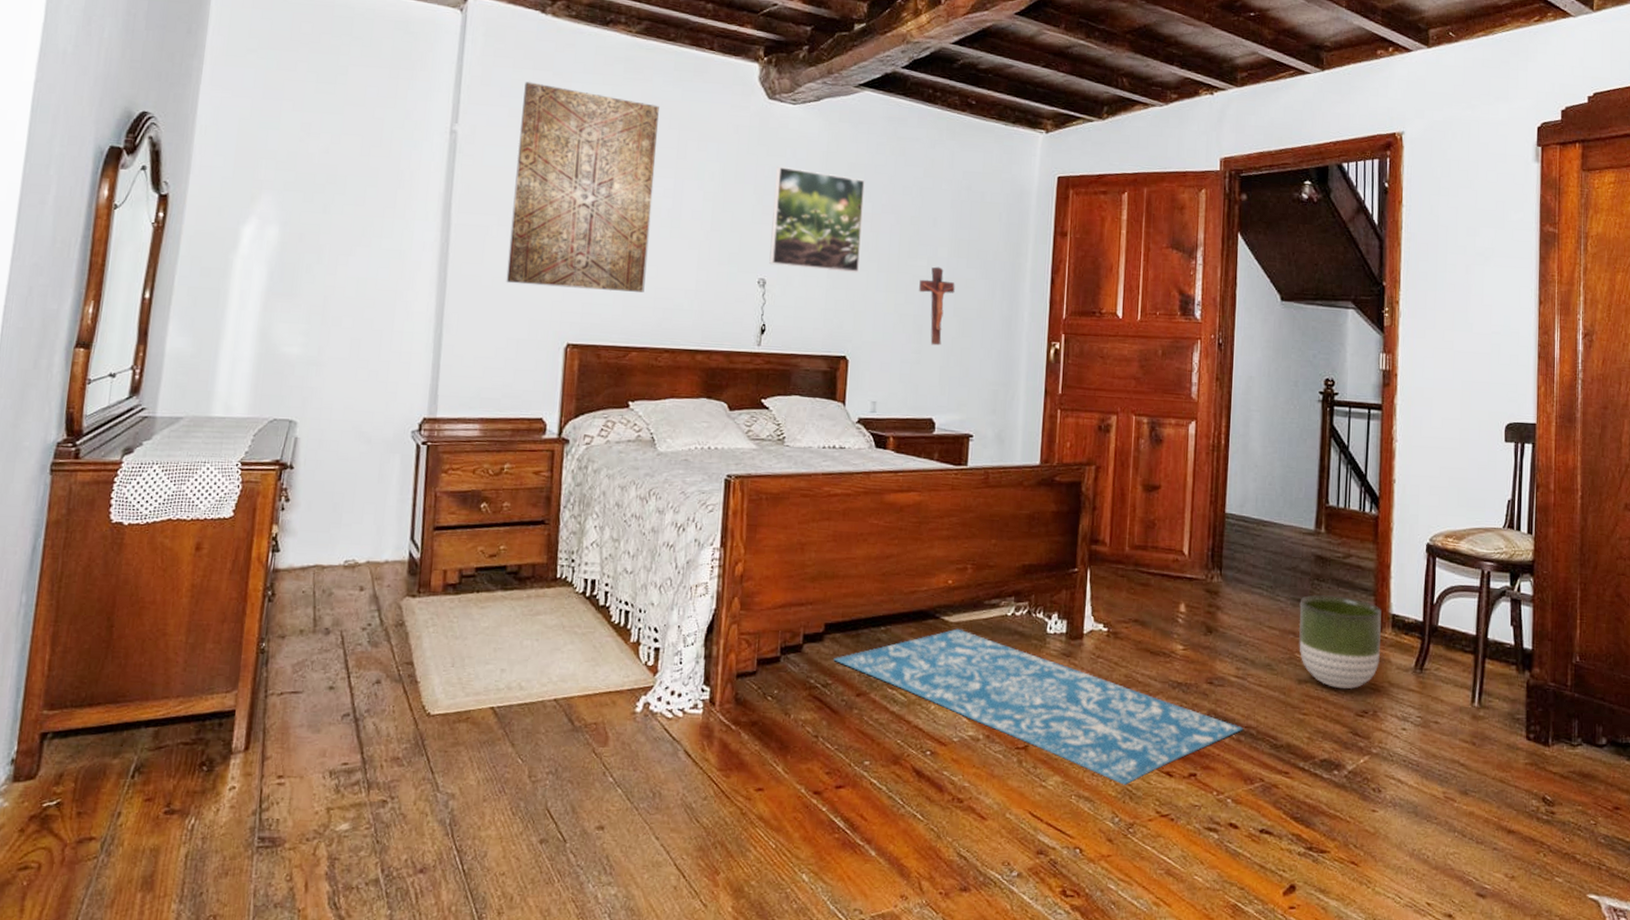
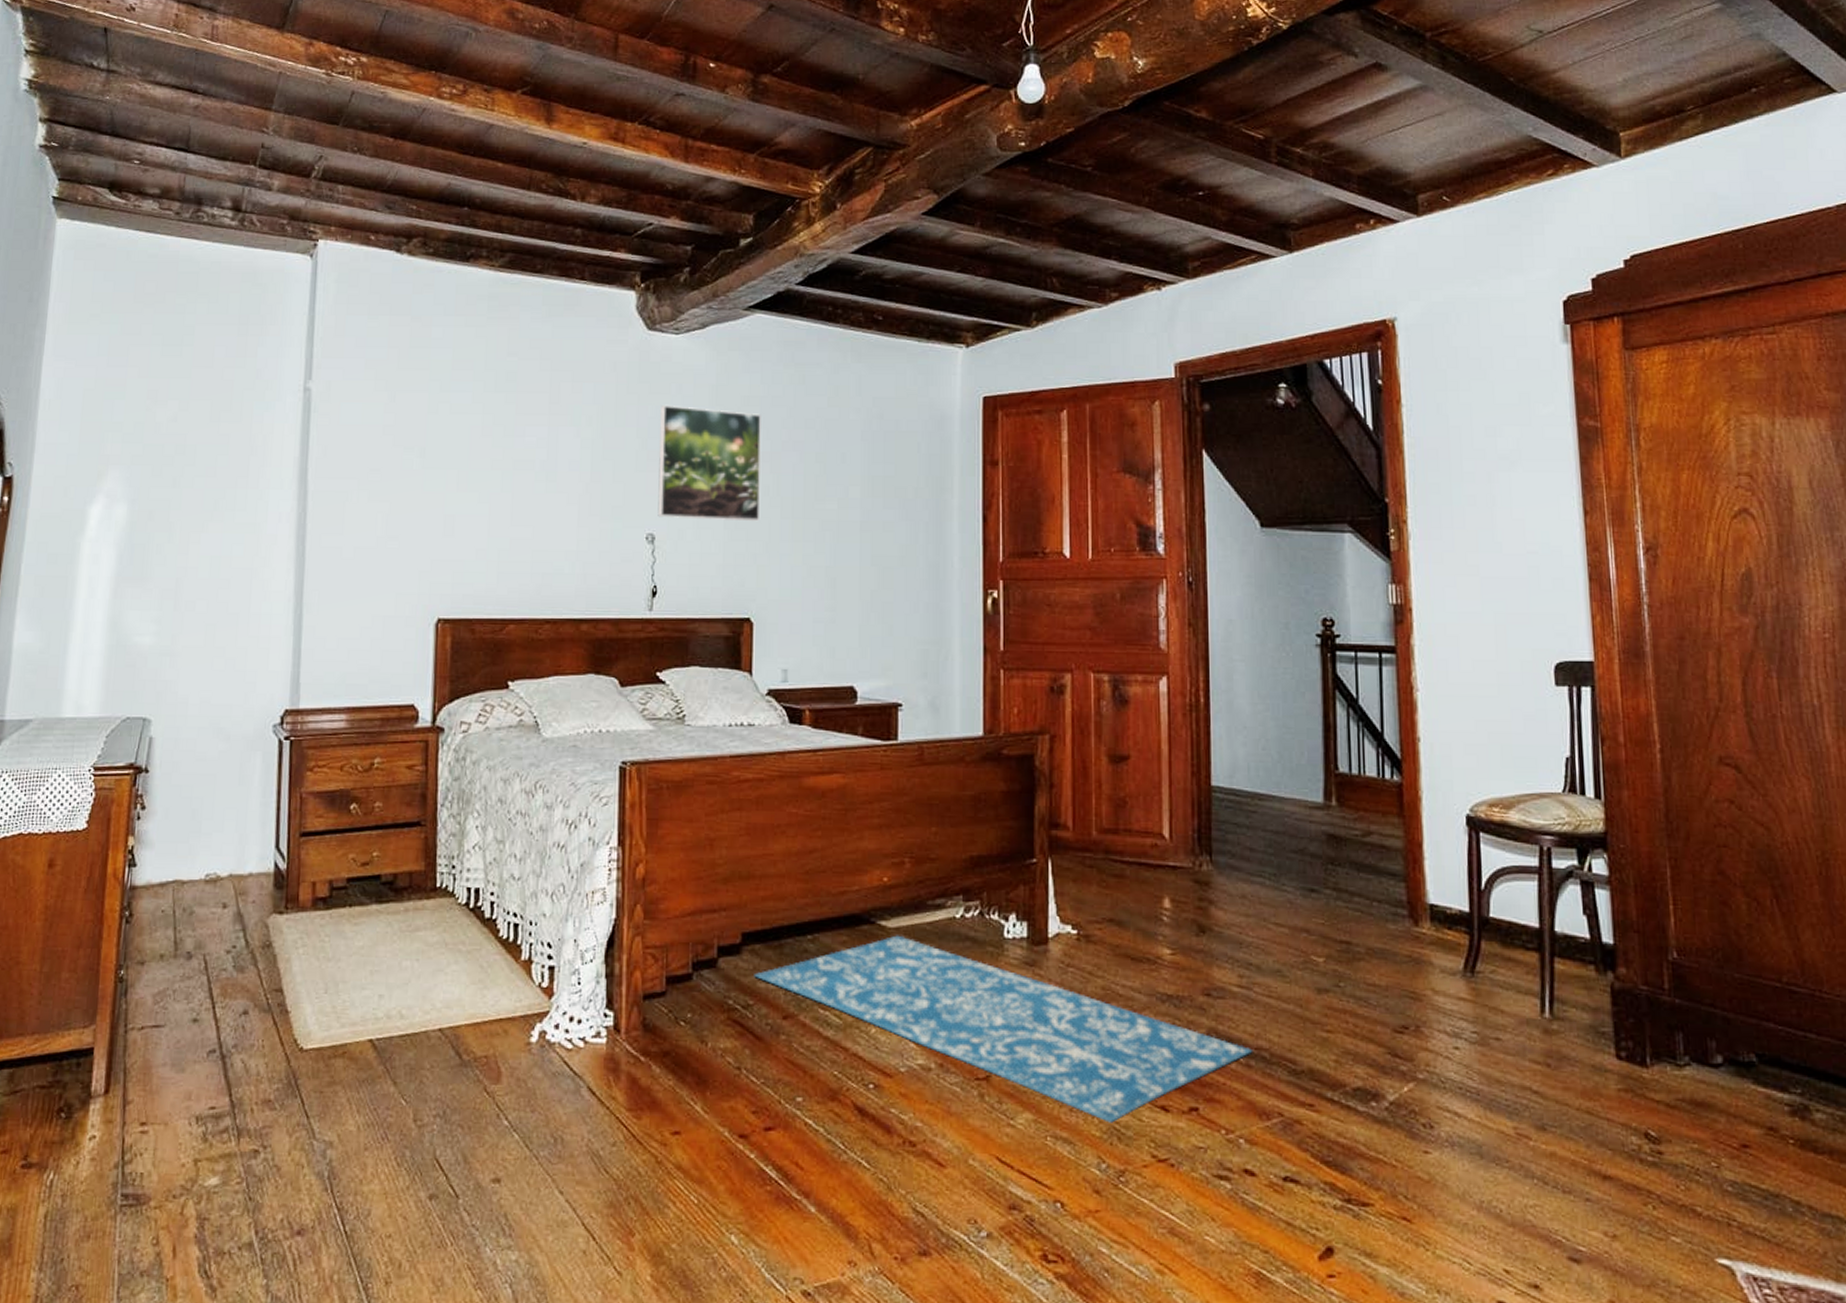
wall art: present [506,82,659,292] -> none [369,329,528,557]
crucifix: present [919,266,955,346] -> none [830,509,871,601]
planter: present [1298,595,1382,689] -> none [1311,882,1419,1000]

